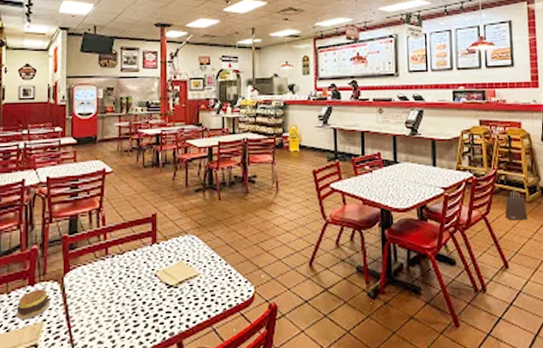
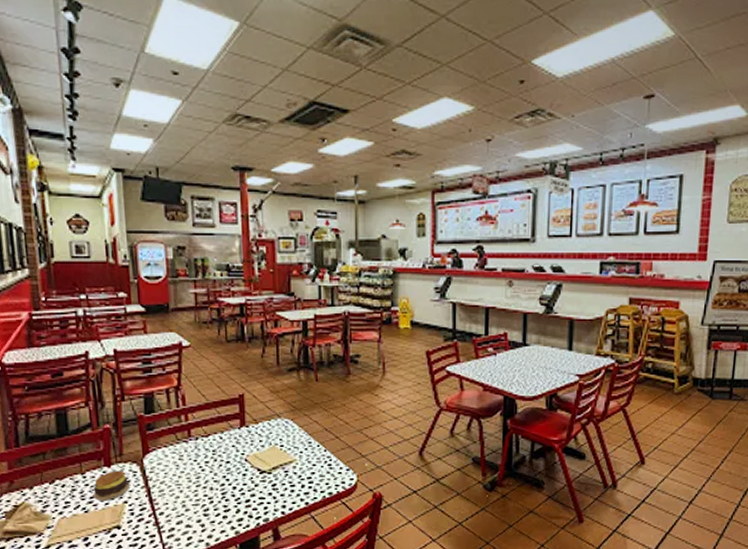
shopping bag: present [505,190,528,221] -> none [647,380,674,414]

